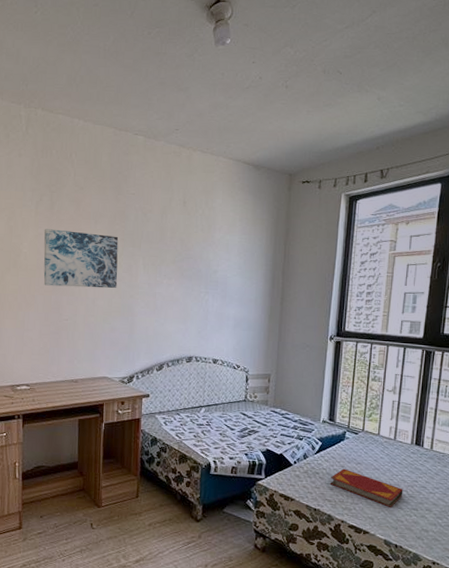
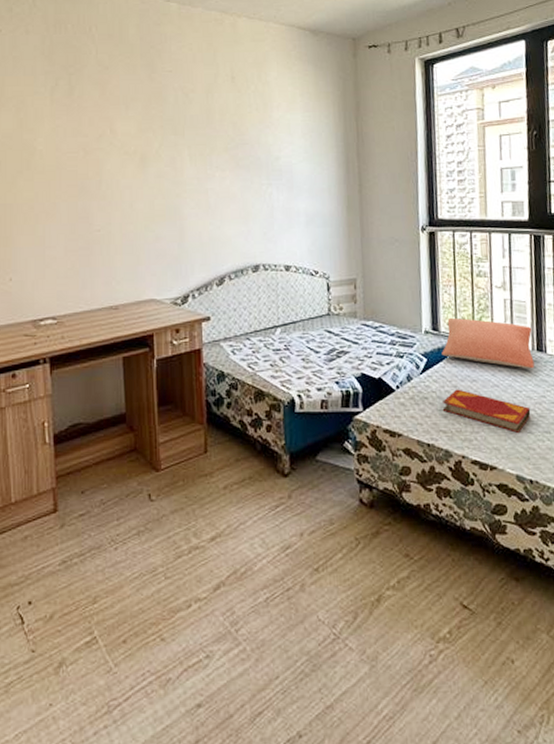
wall art: present [43,229,119,289] -> none [62,119,159,190]
pillow: none [335,412,414,459] -> present [441,318,535,369]

